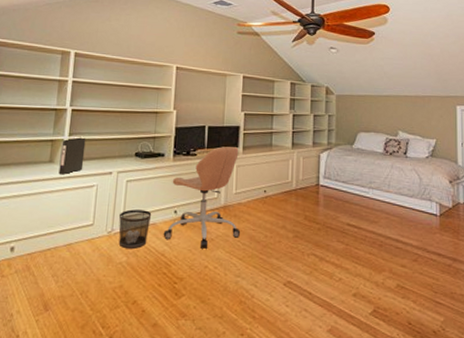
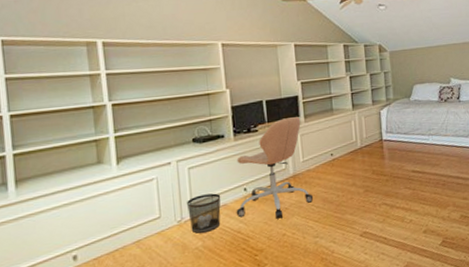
binder: present [58,137,86,175] -> none [107,131,138,175]

